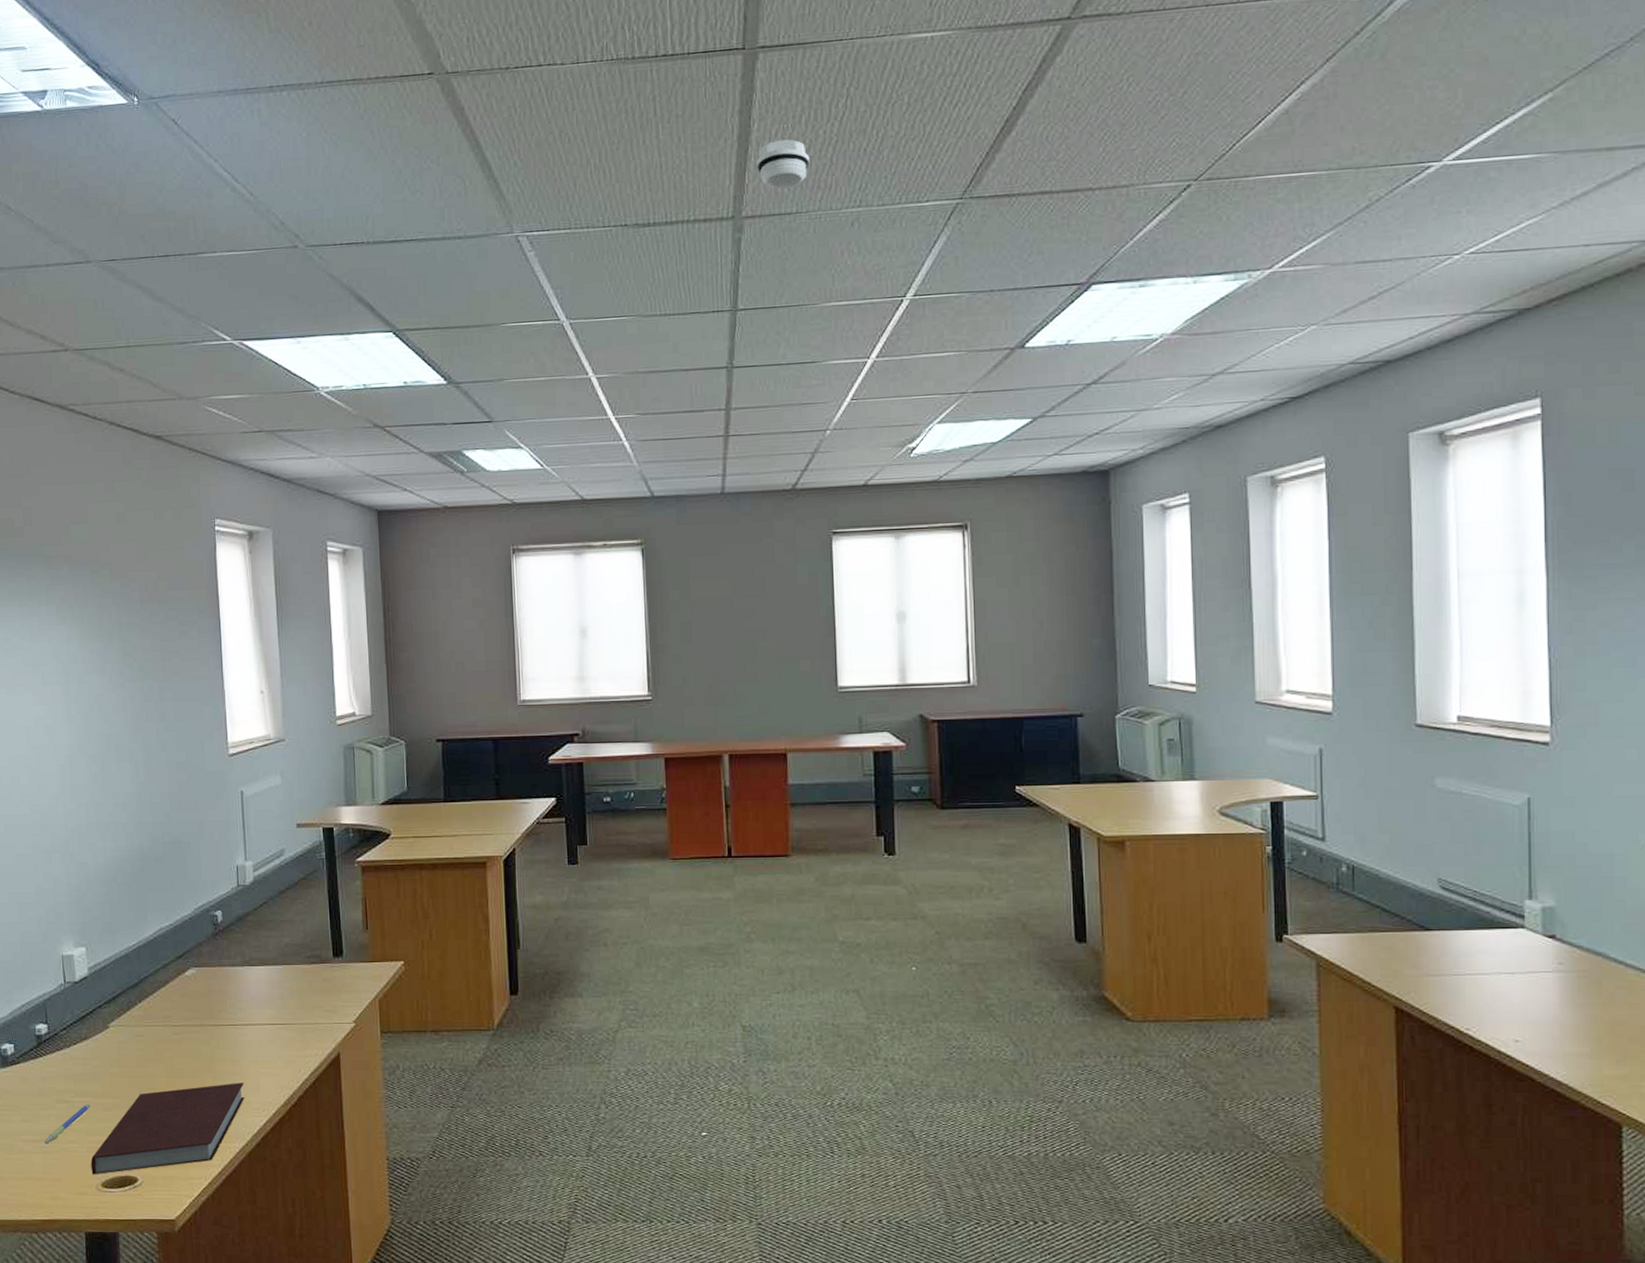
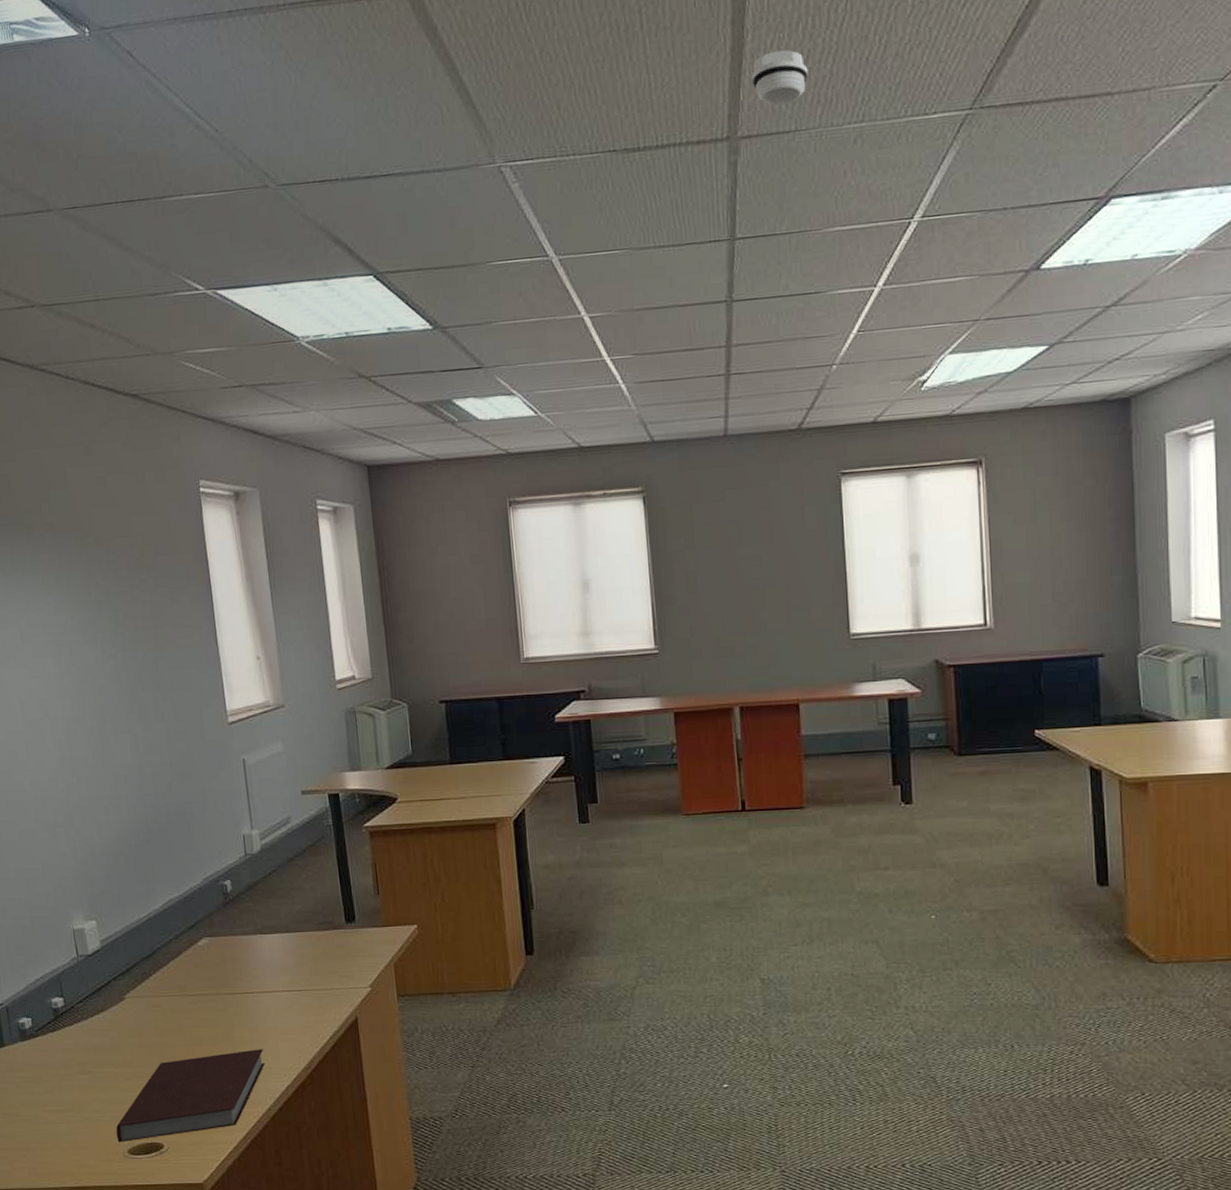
pen: present [44,1104,91,1144] -> none [68,1074,112,1114]

